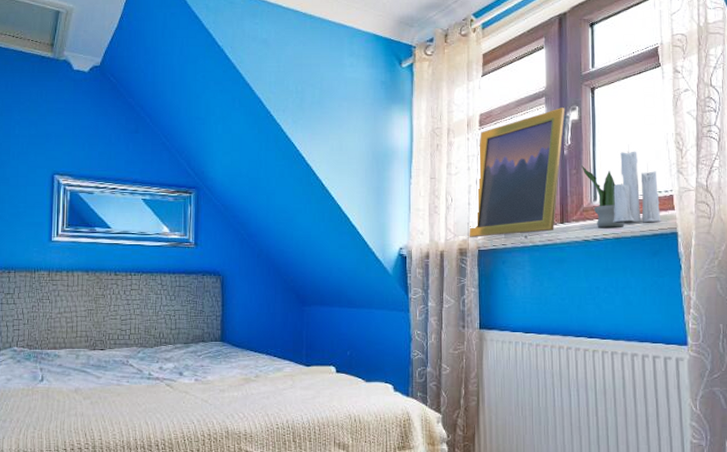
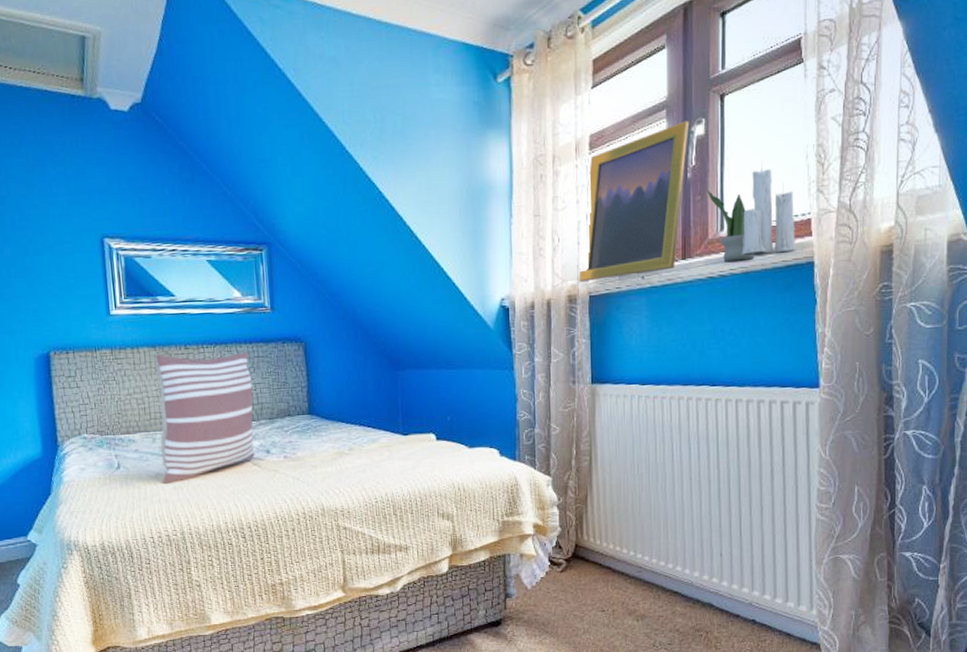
pillow: none [80,278,172,398] -> present [155,351,255,484]

